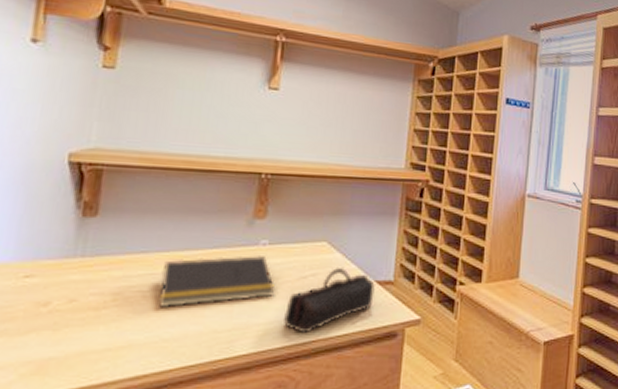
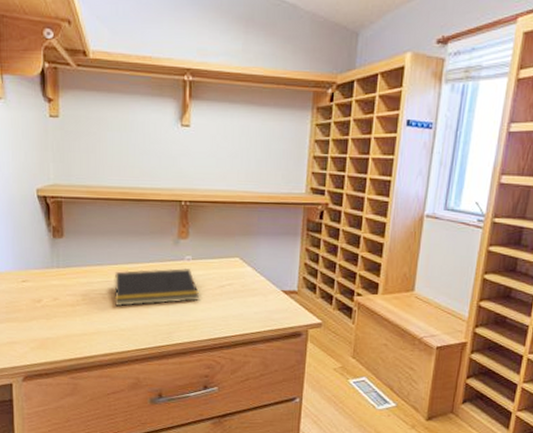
pencil case: present [284,267,375,334] -> none [209,278,281,330]

